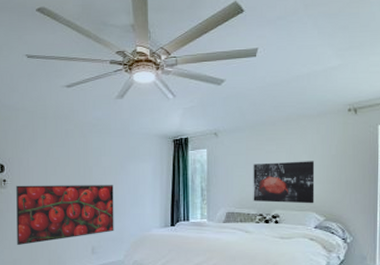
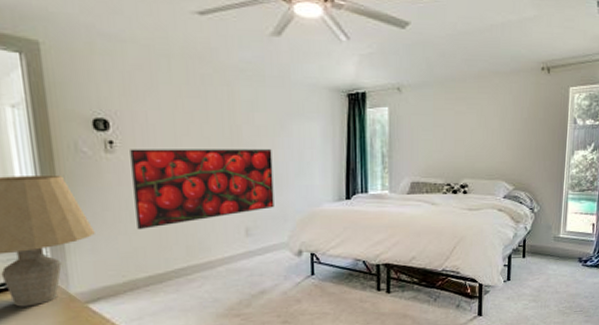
wall art: present [253,161,315,204] -> none [440,124,506,172]

